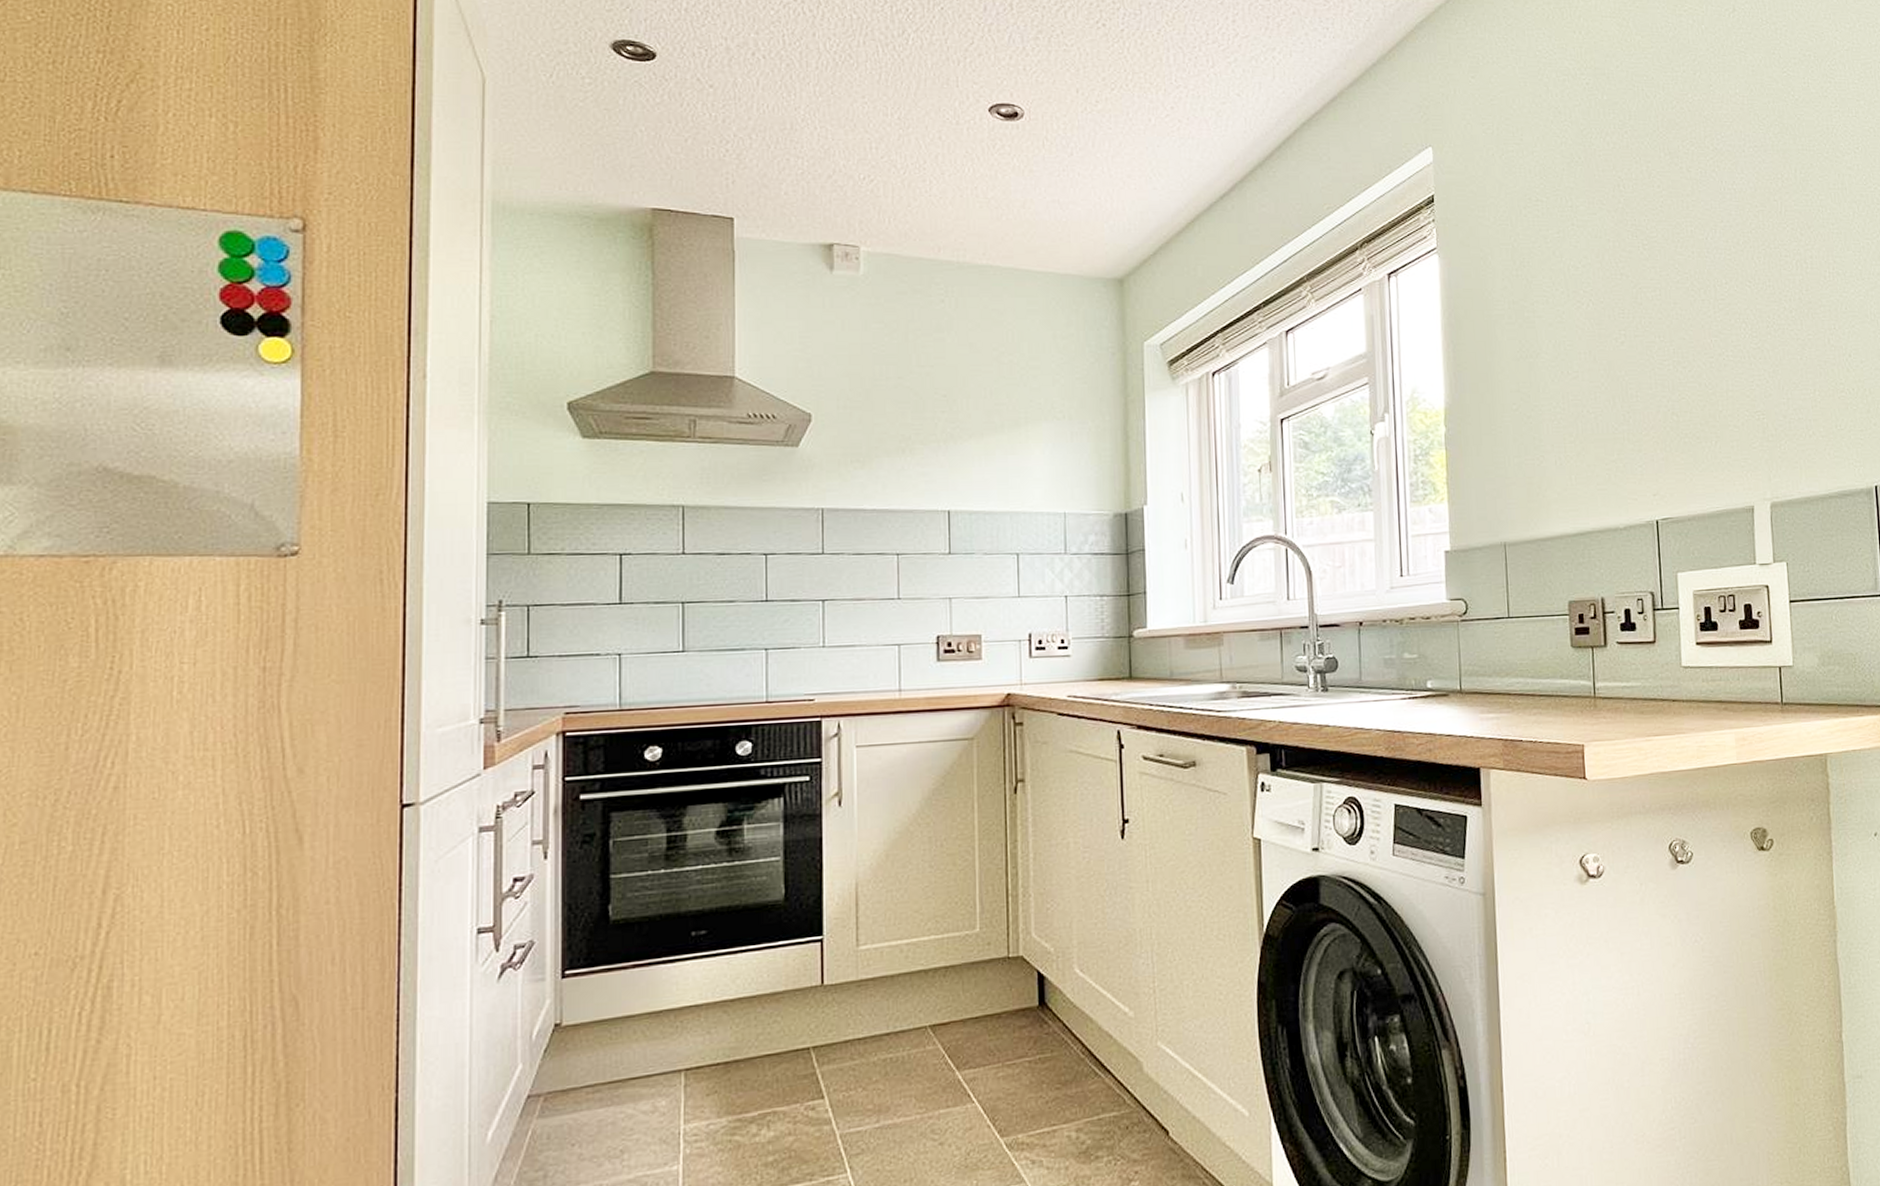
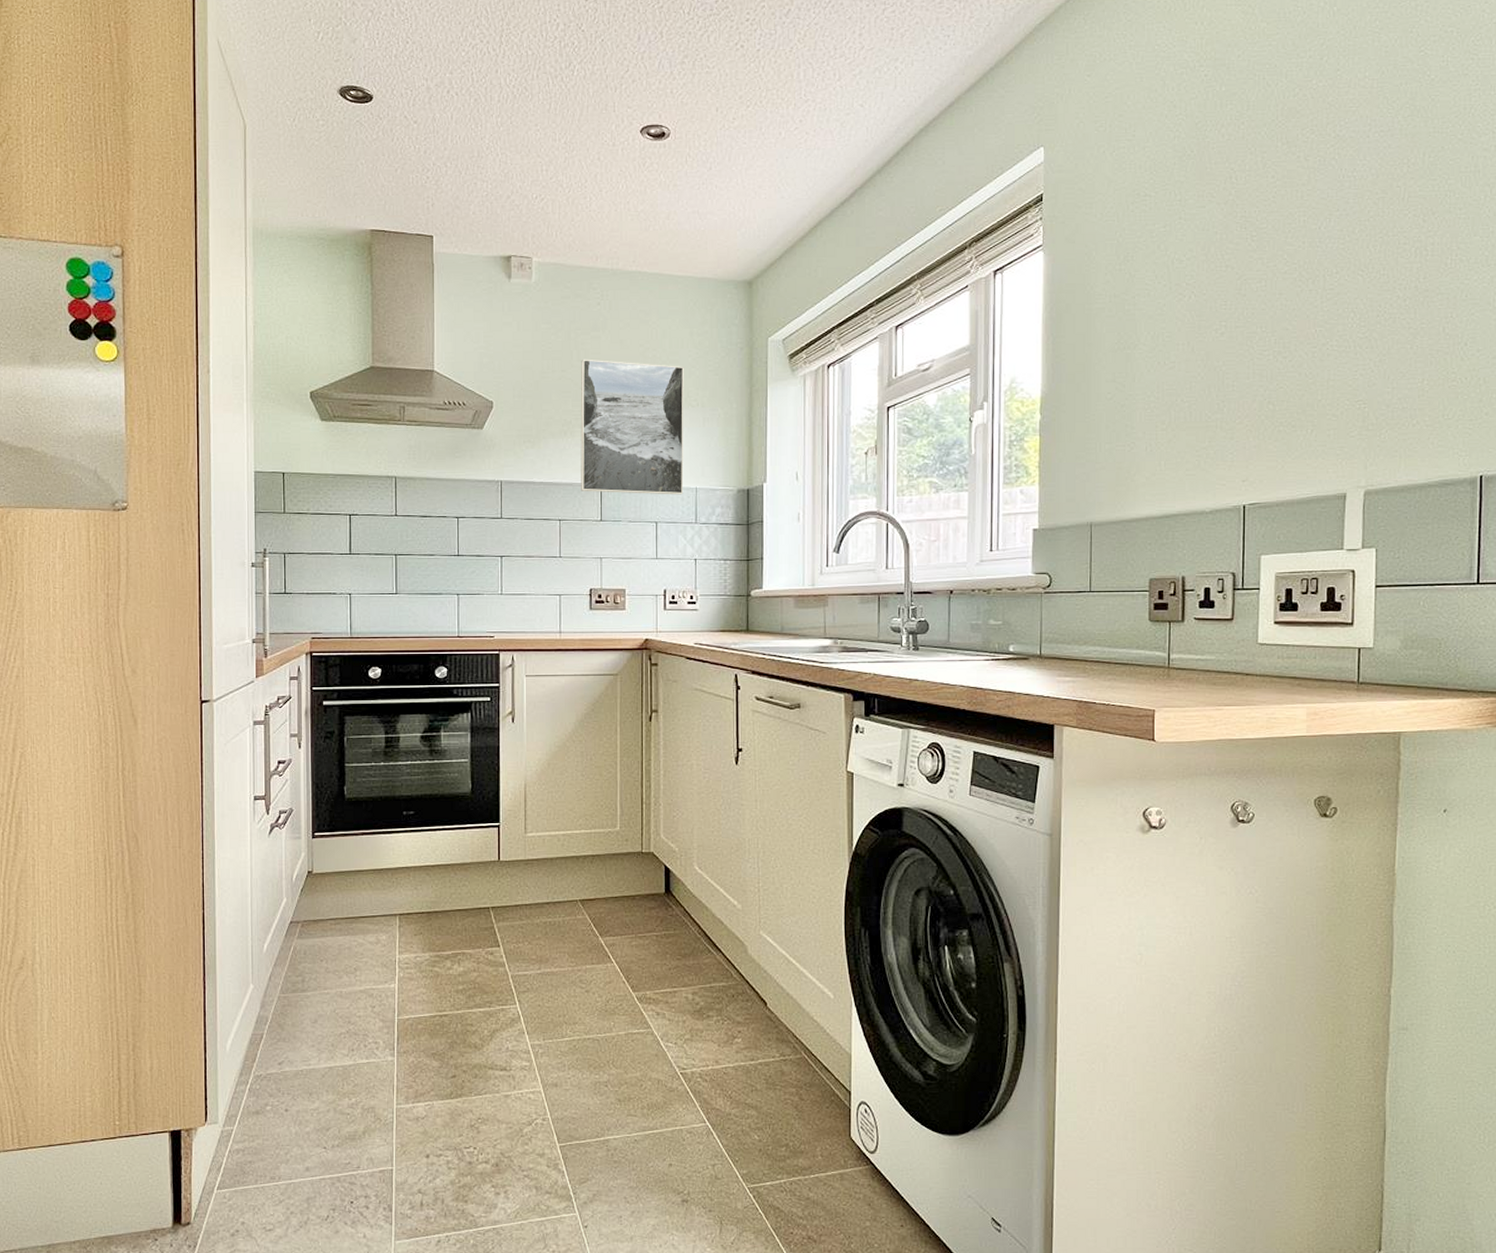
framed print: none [922,364,1050,522] -> present [580,359,684,495]

